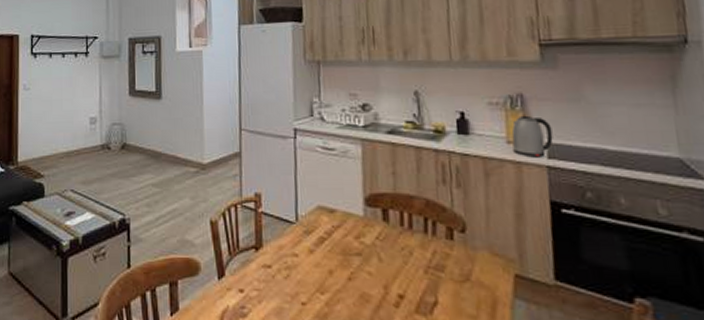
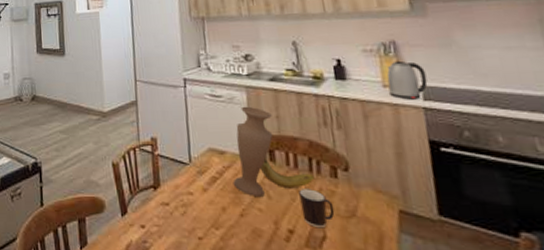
vase: none [342,160,388,259] -> present [232,106,273,196]
fruit: none [373,216,429,251] -> present [261,157,315,189]
mug: none [412,251,448,293] -> present [299,189,335,229]

